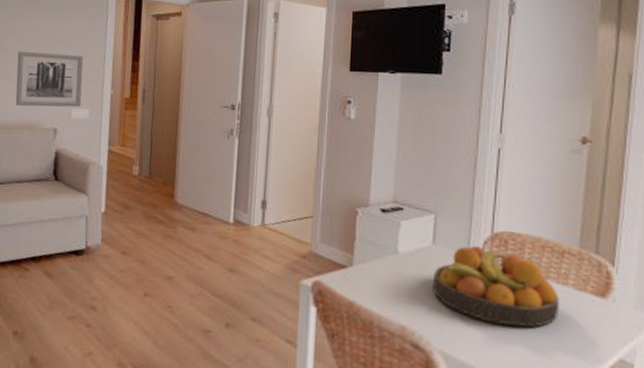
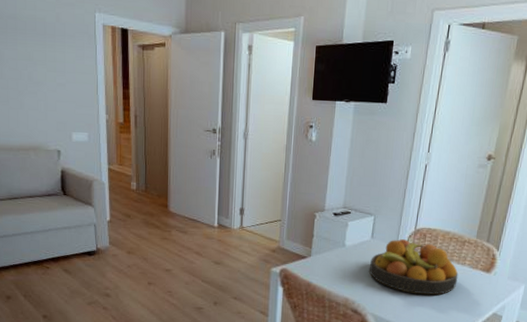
wall art: present [15,51,84,108] -> none [15,78,80,131]

